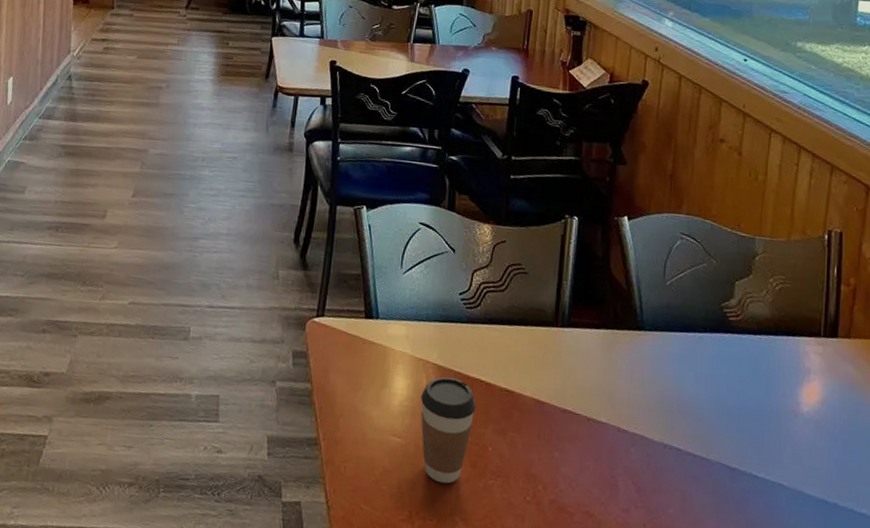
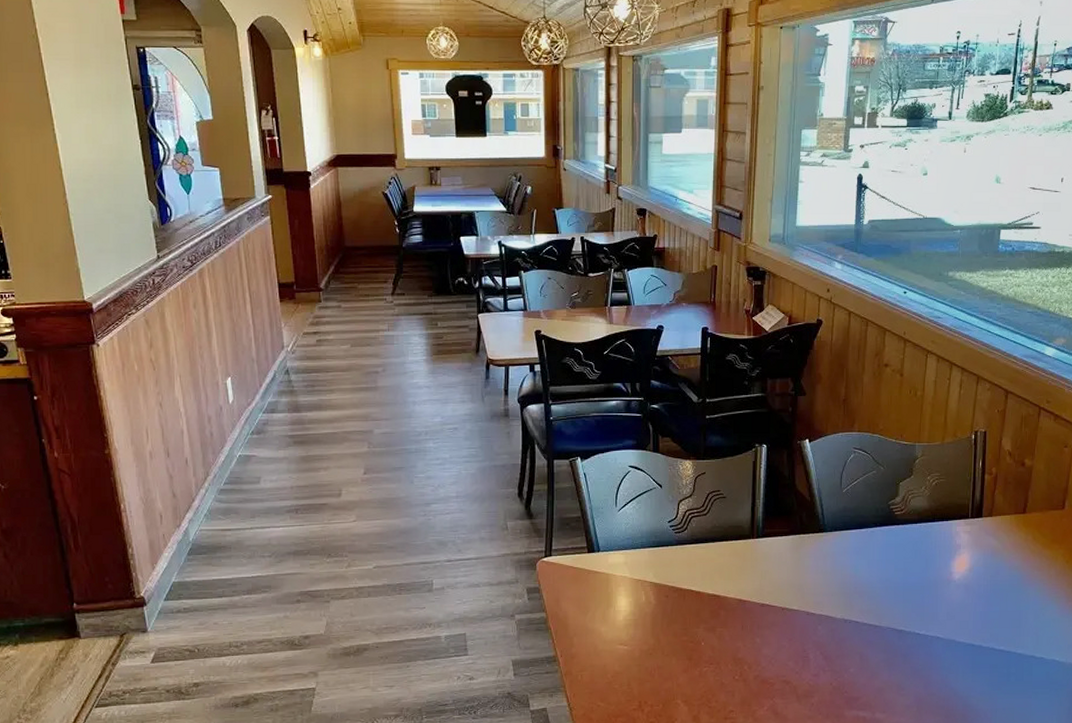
coffee cup: present [421,377,476,484] -> none [642,592,689,676]

